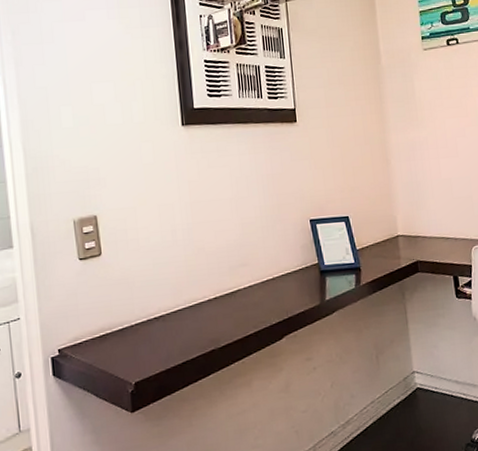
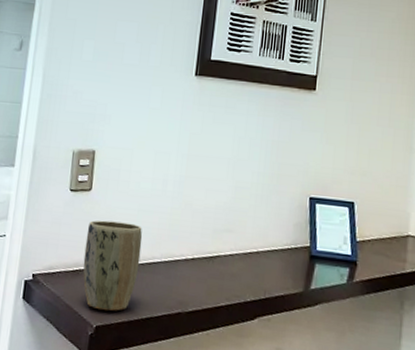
plant pot: none [105,278,166,367] -> present [83,220,143,311]

